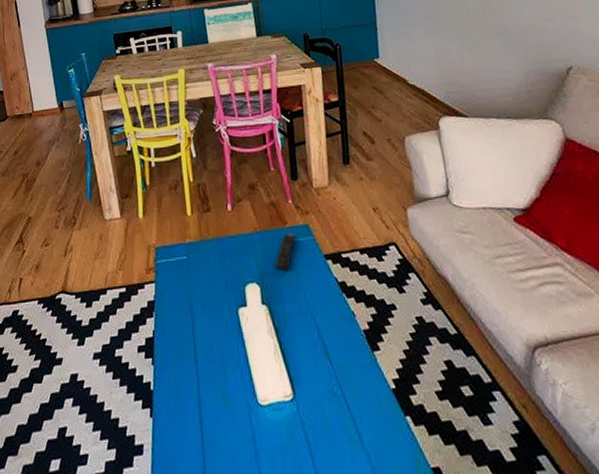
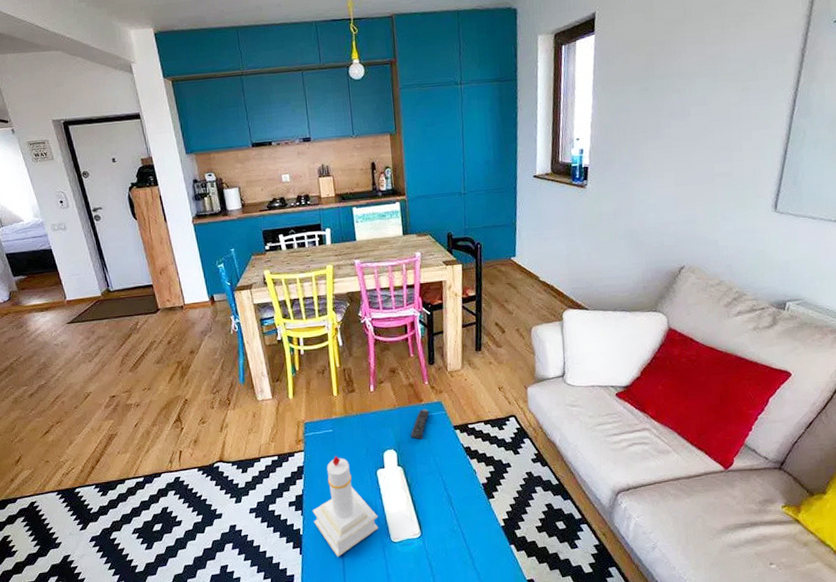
candle: none [164,288,243,422] -> present [312,455,379,557]

